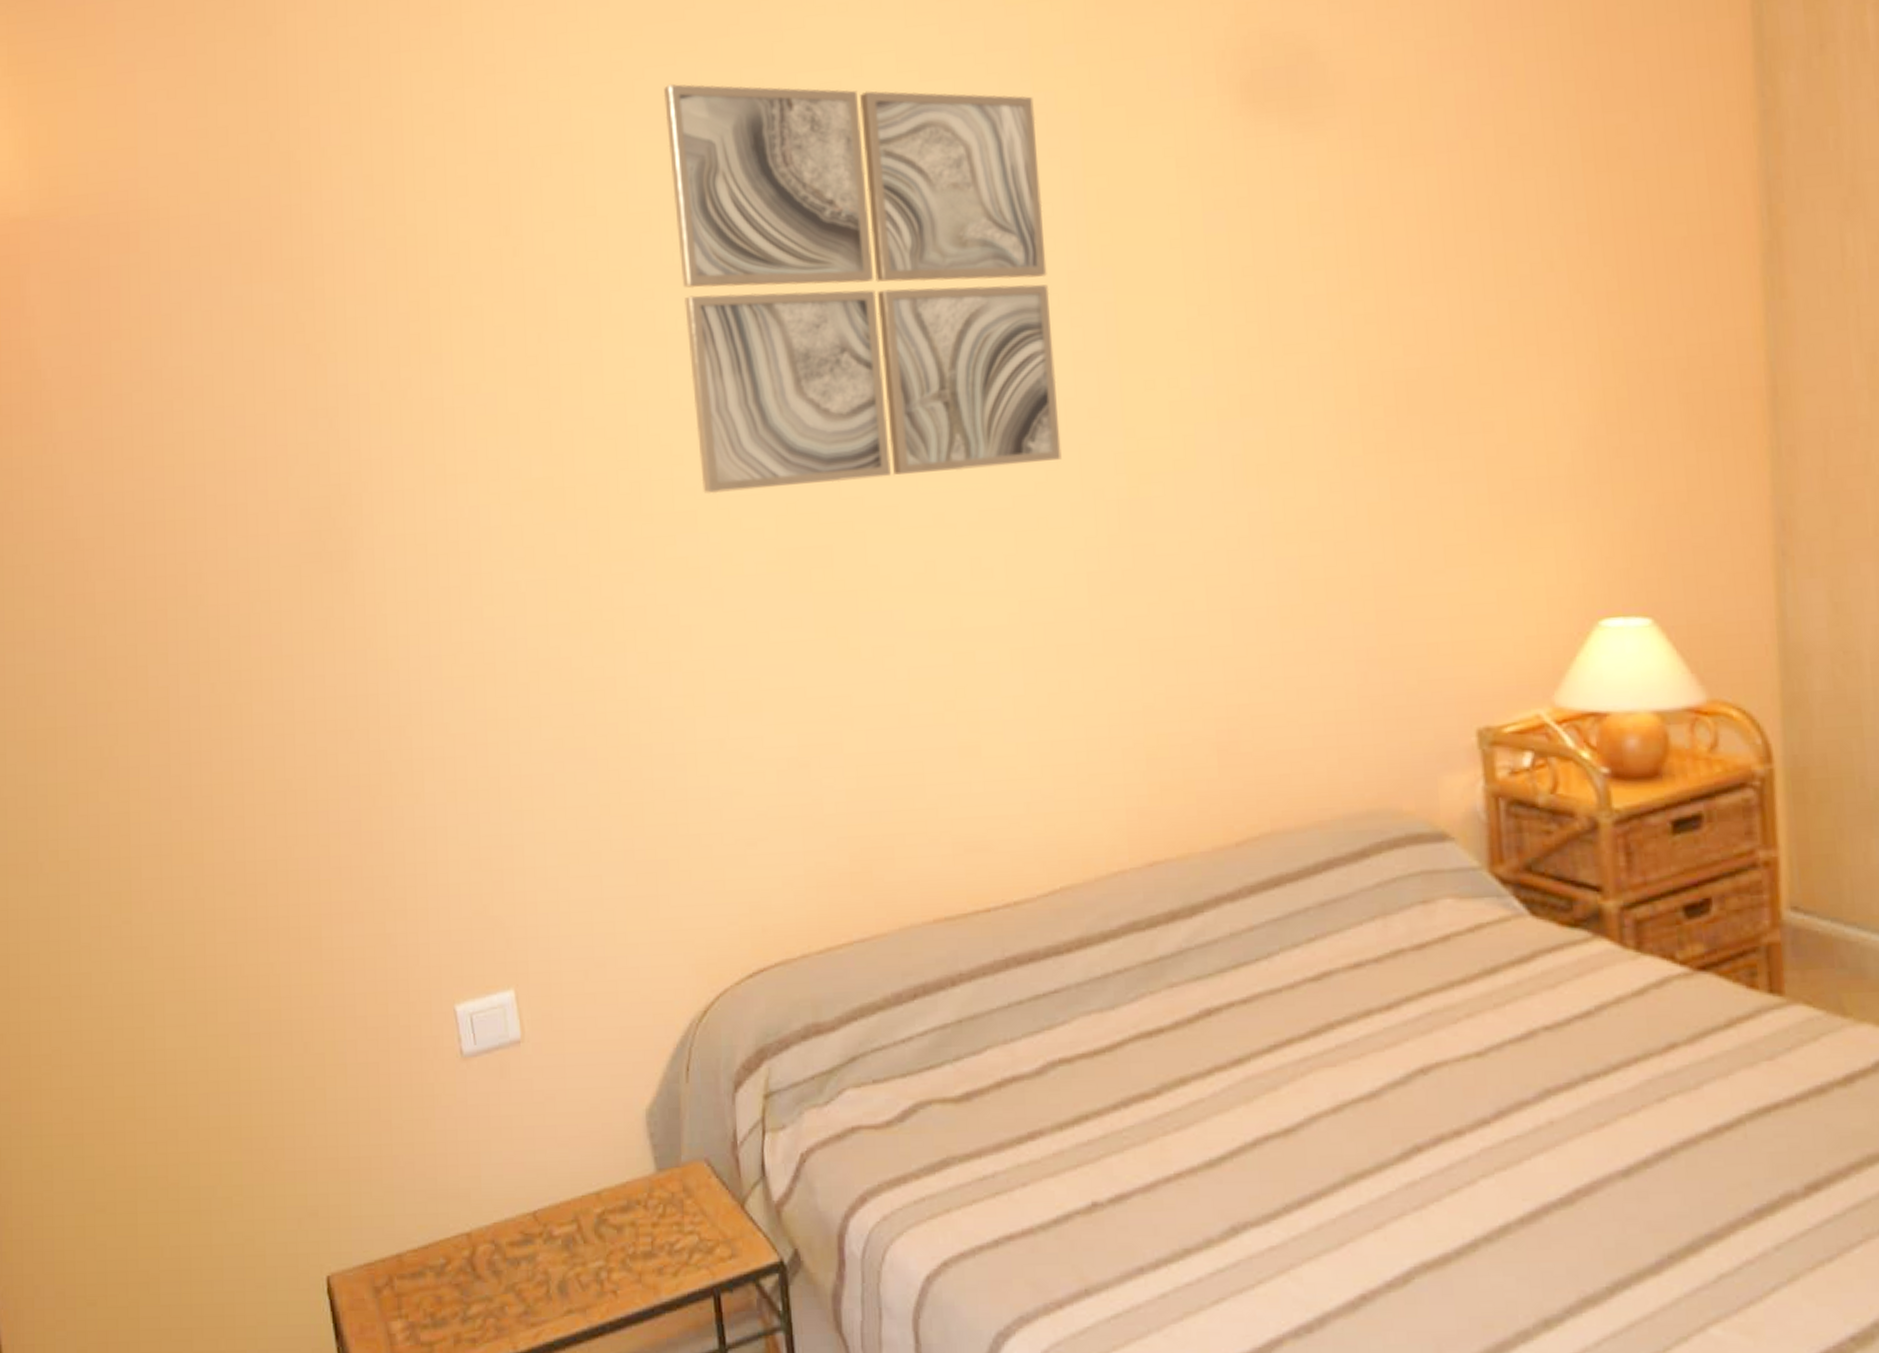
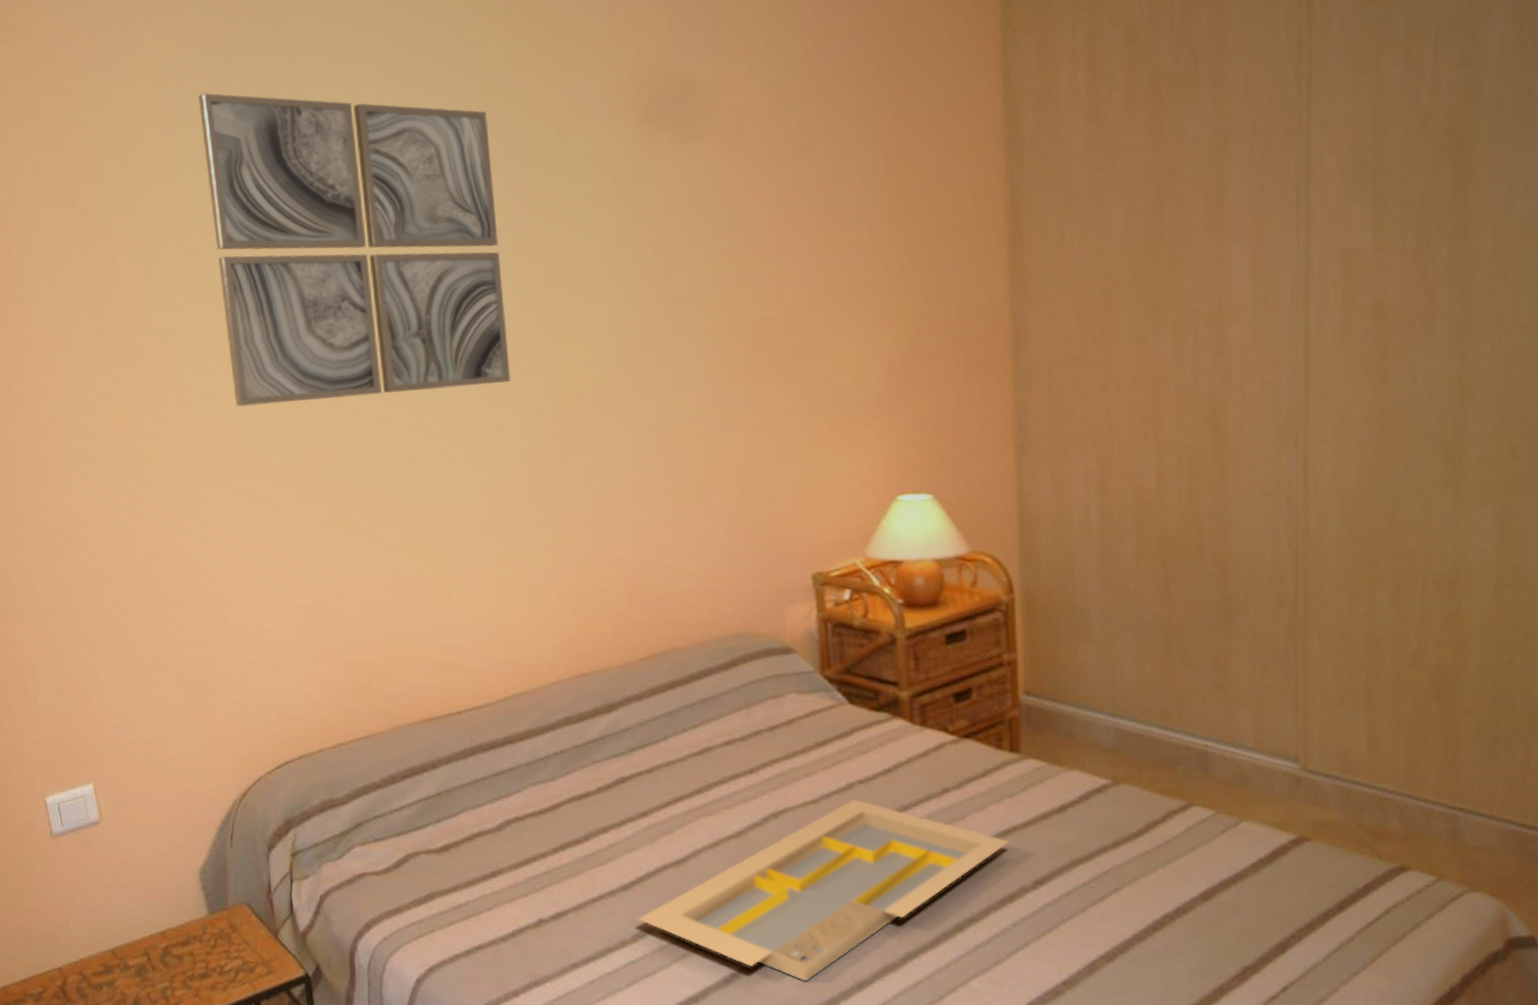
serving tray: none [1228,1052,1769,1313] -> present [637,798,1010,982]

